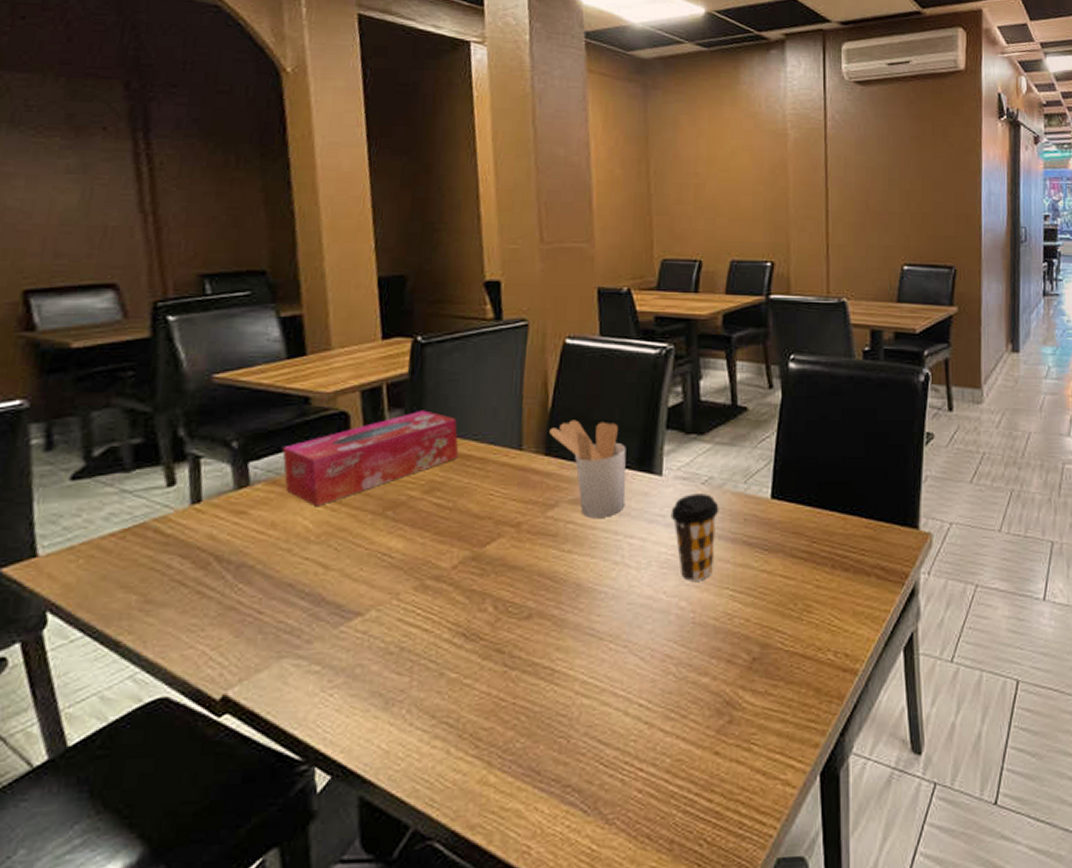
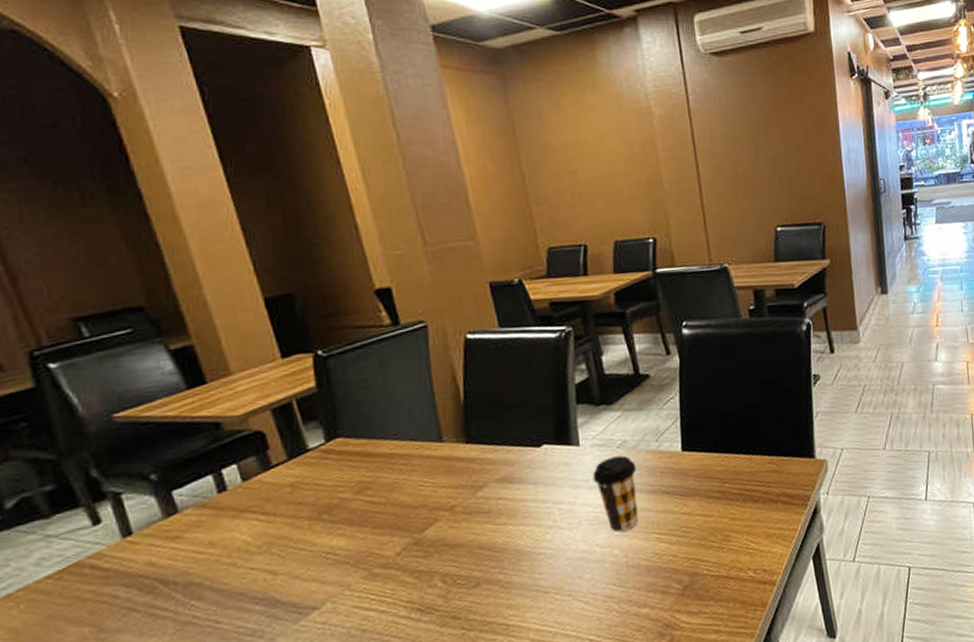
tissue box: present [282,410,459,507] -> none [204,418,382,522]
utensil holder: present [549,420,626,517] -> none [466,405,550,492]

